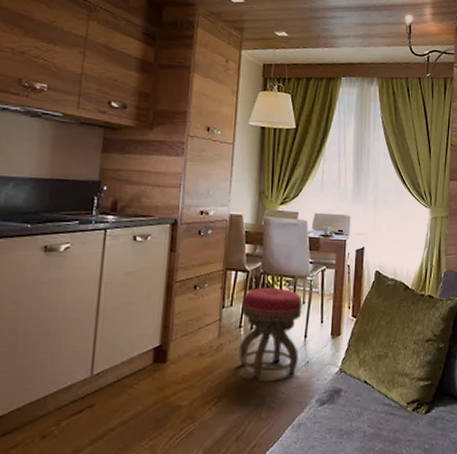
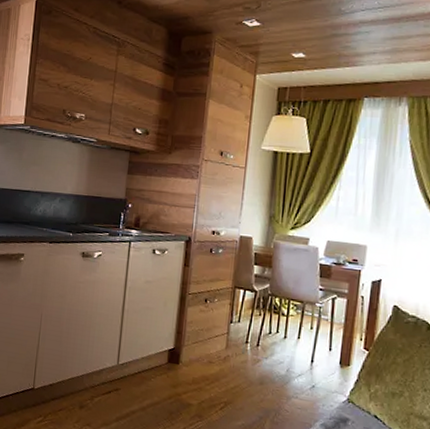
stool: present [238,287,303,379] -> none [244,308,311,396]

